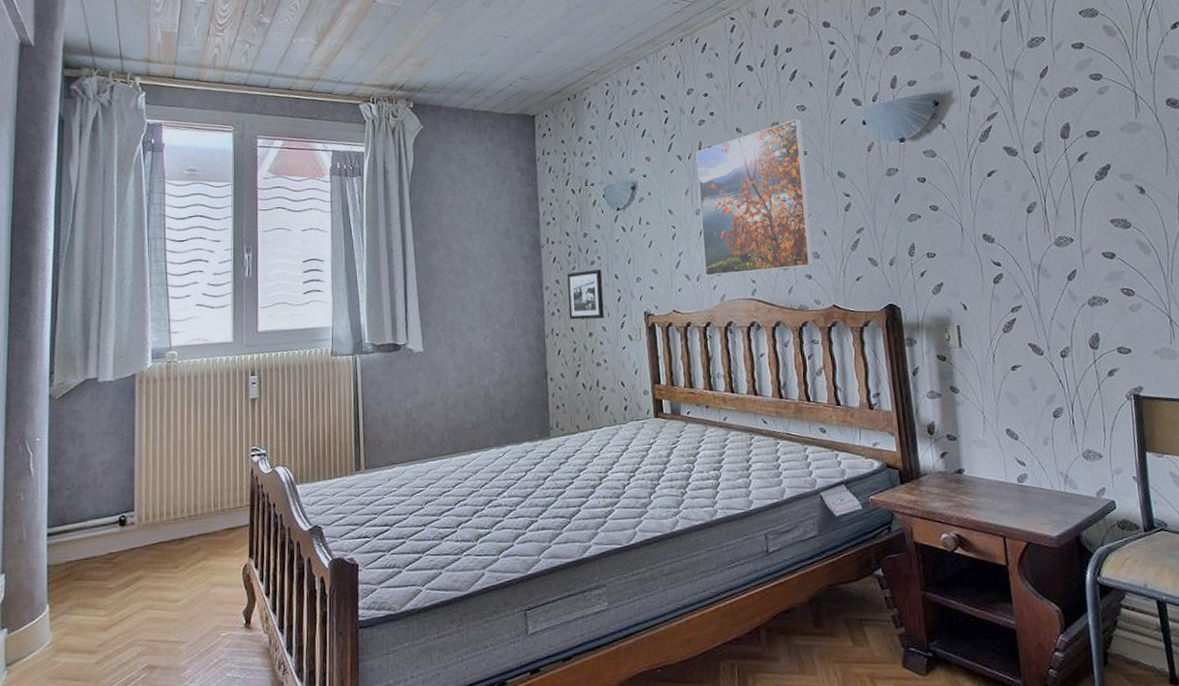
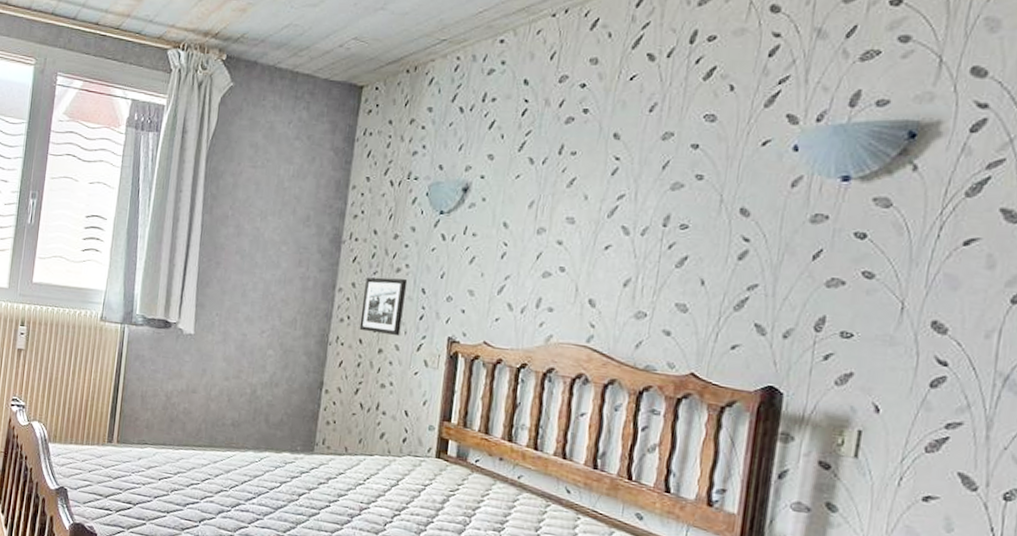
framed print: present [696,118,814,276] -> none [532,130,707,321]

